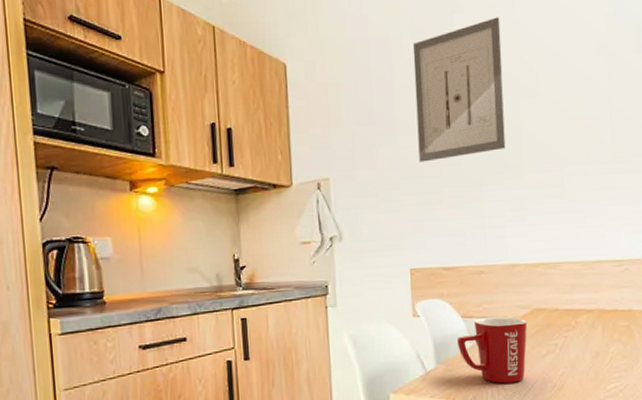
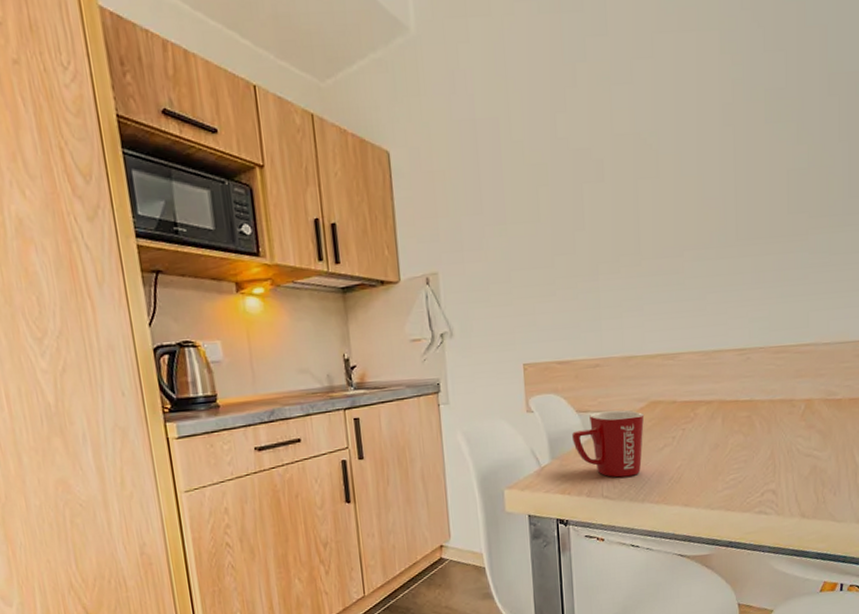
wall art: present [412,17,506,162] -> none [522,90,622,252]

